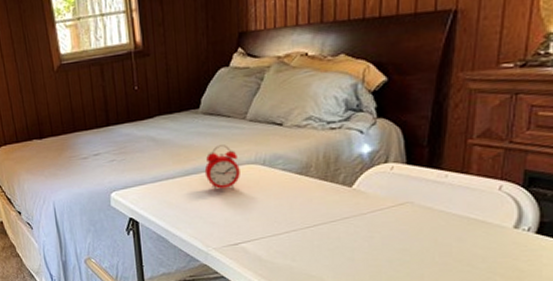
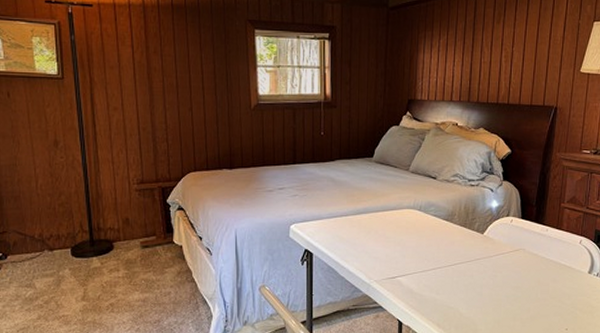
alarm clock: present [204,144,240,190] -> none [373,190,401,229]

